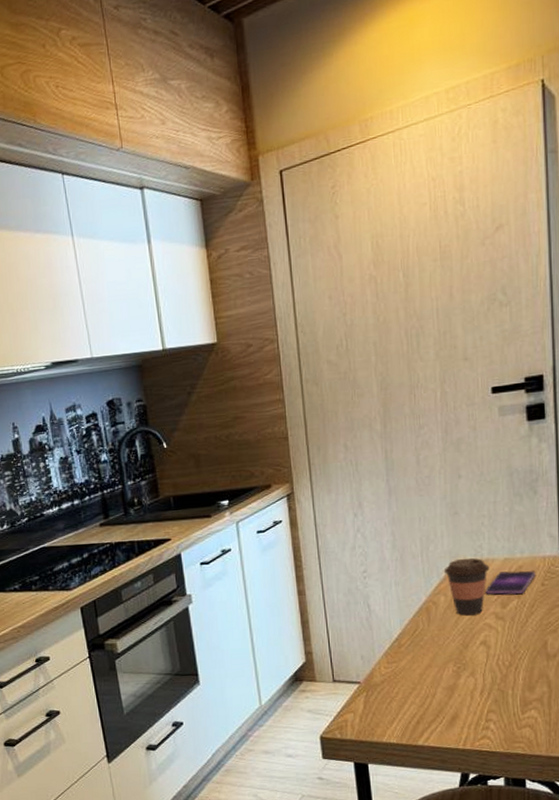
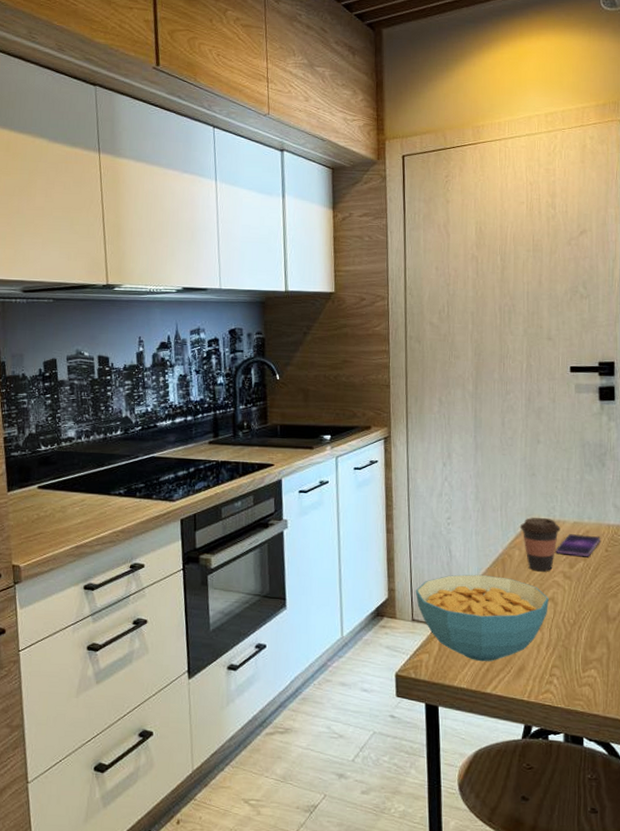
cereal bowl: none [334,626,481,715] -> present [415,574,549,662]

